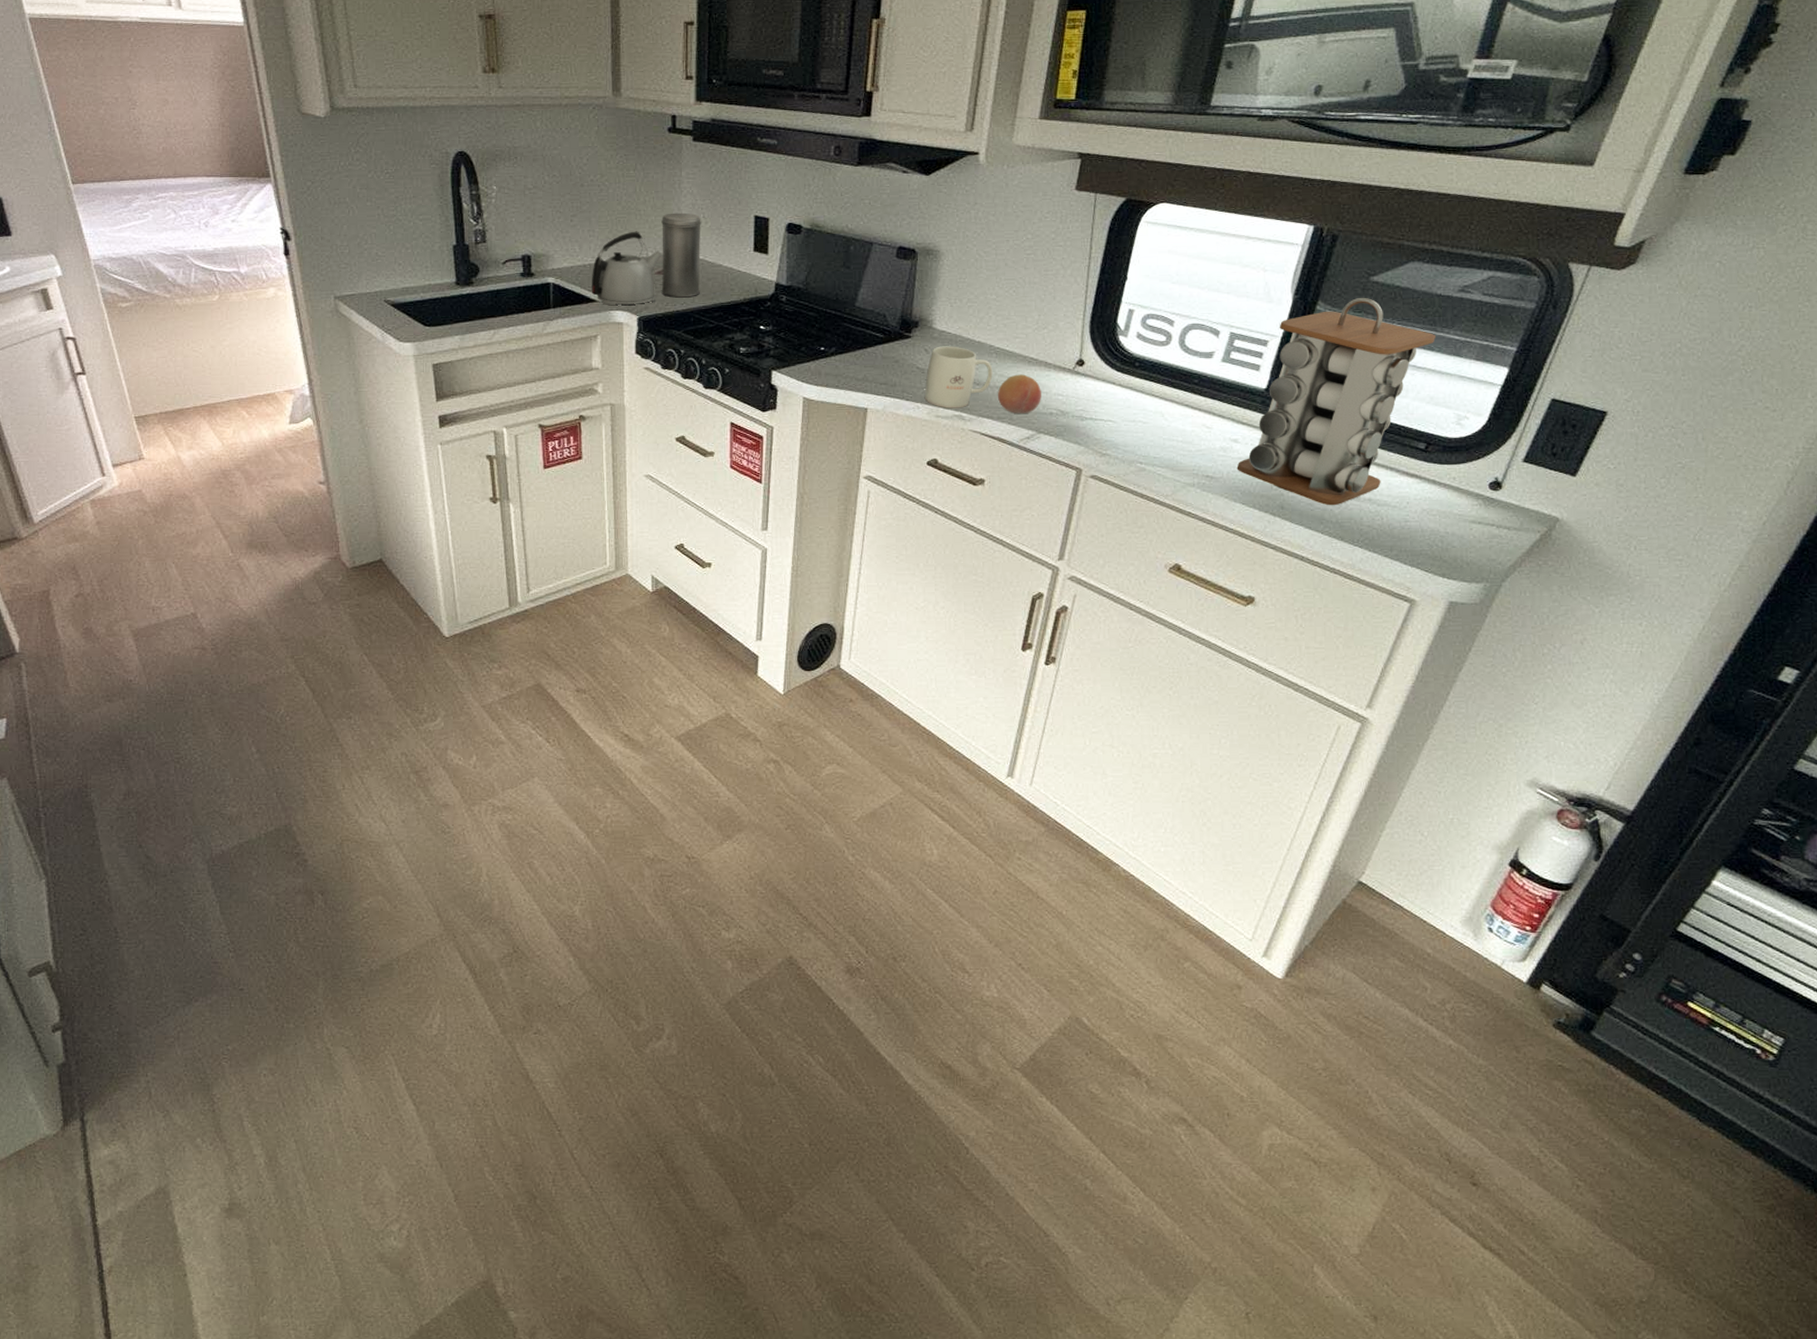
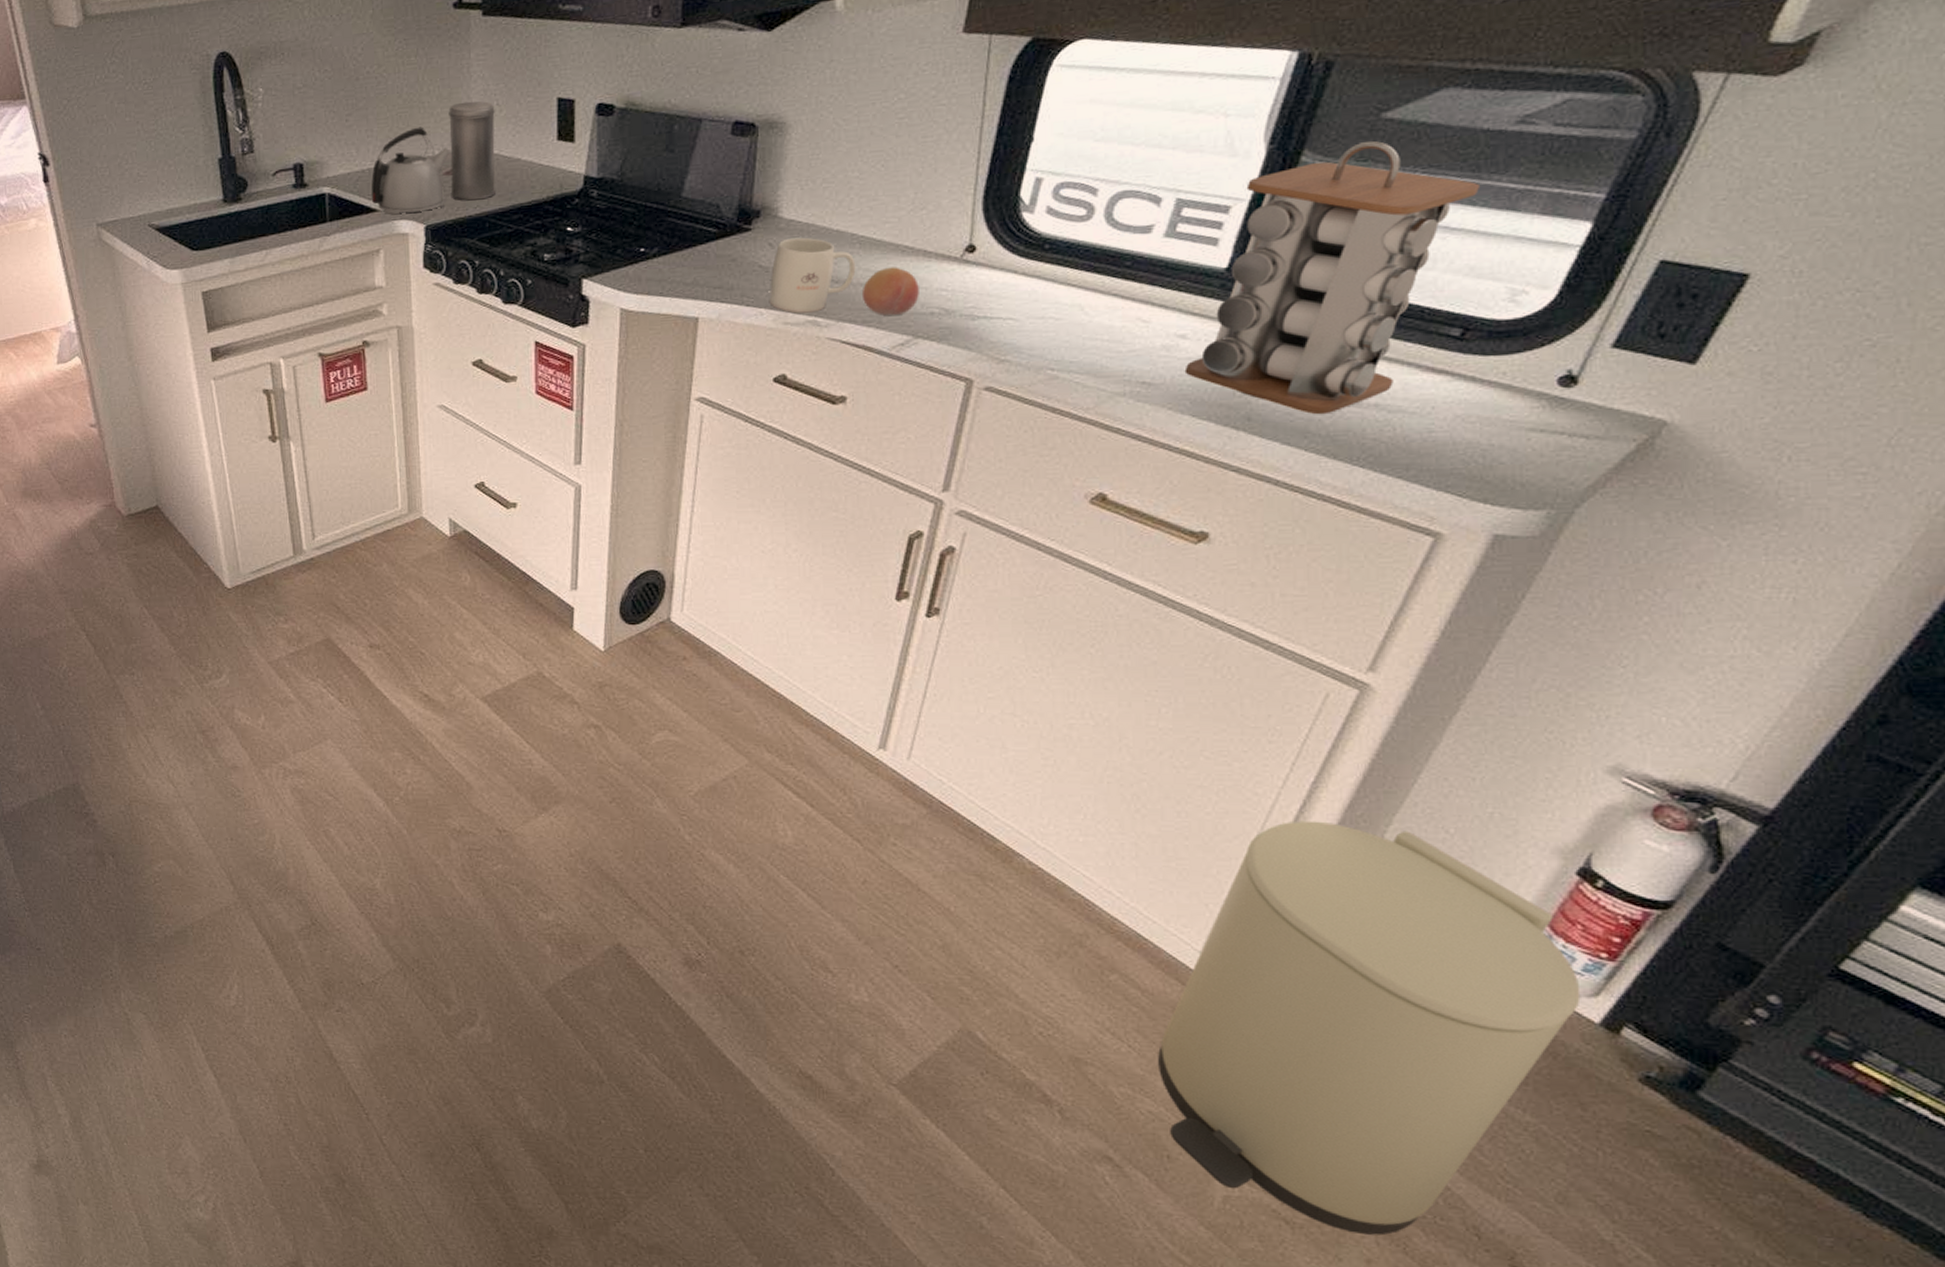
pedal bin: none [1220,829,1514,1167] -> present [1158,820,1581,1235]

